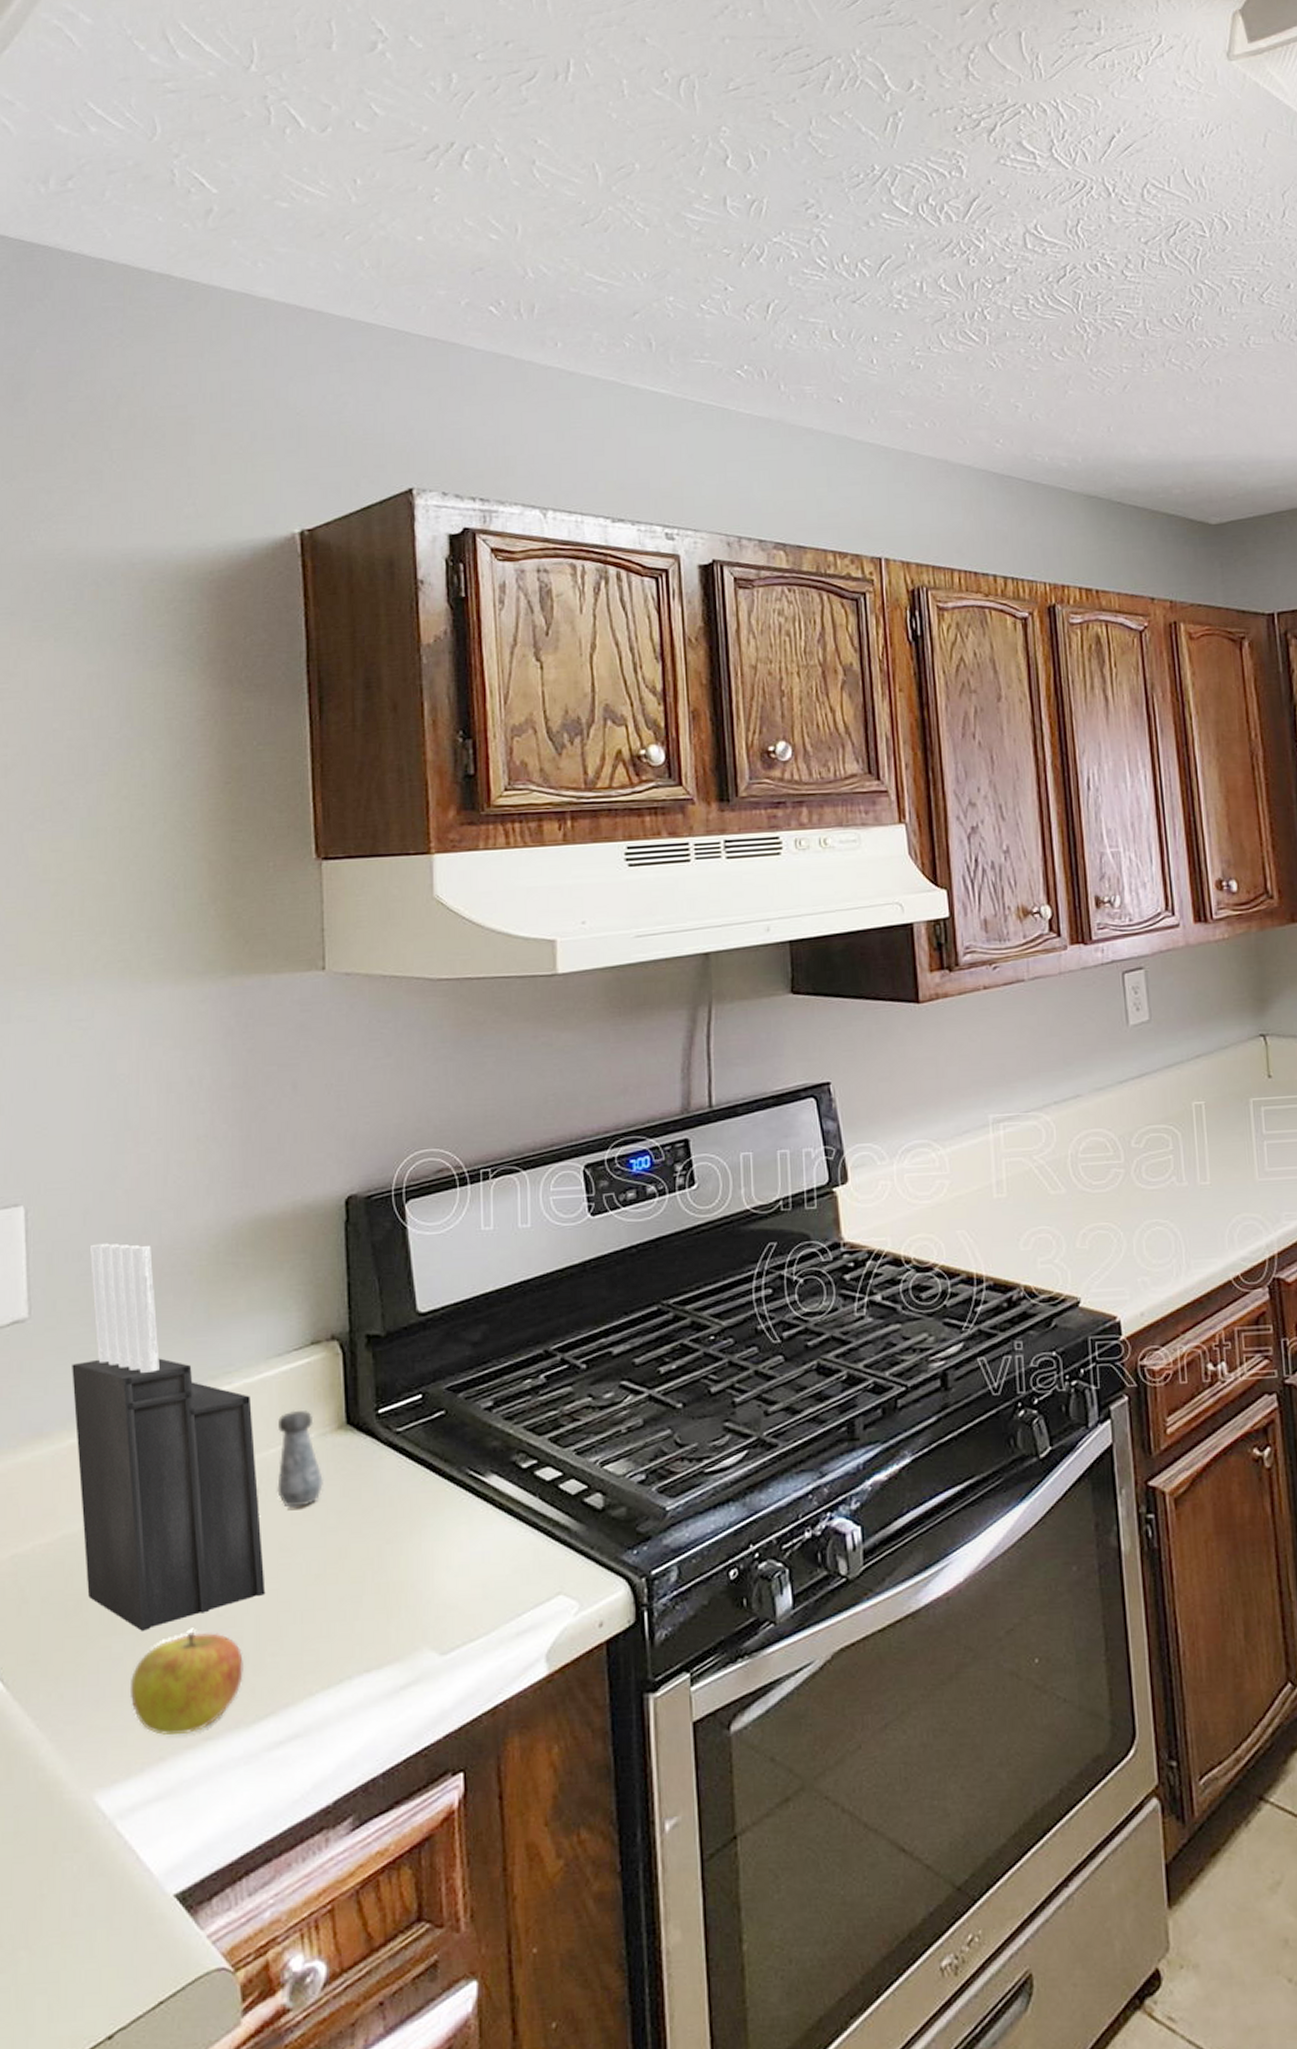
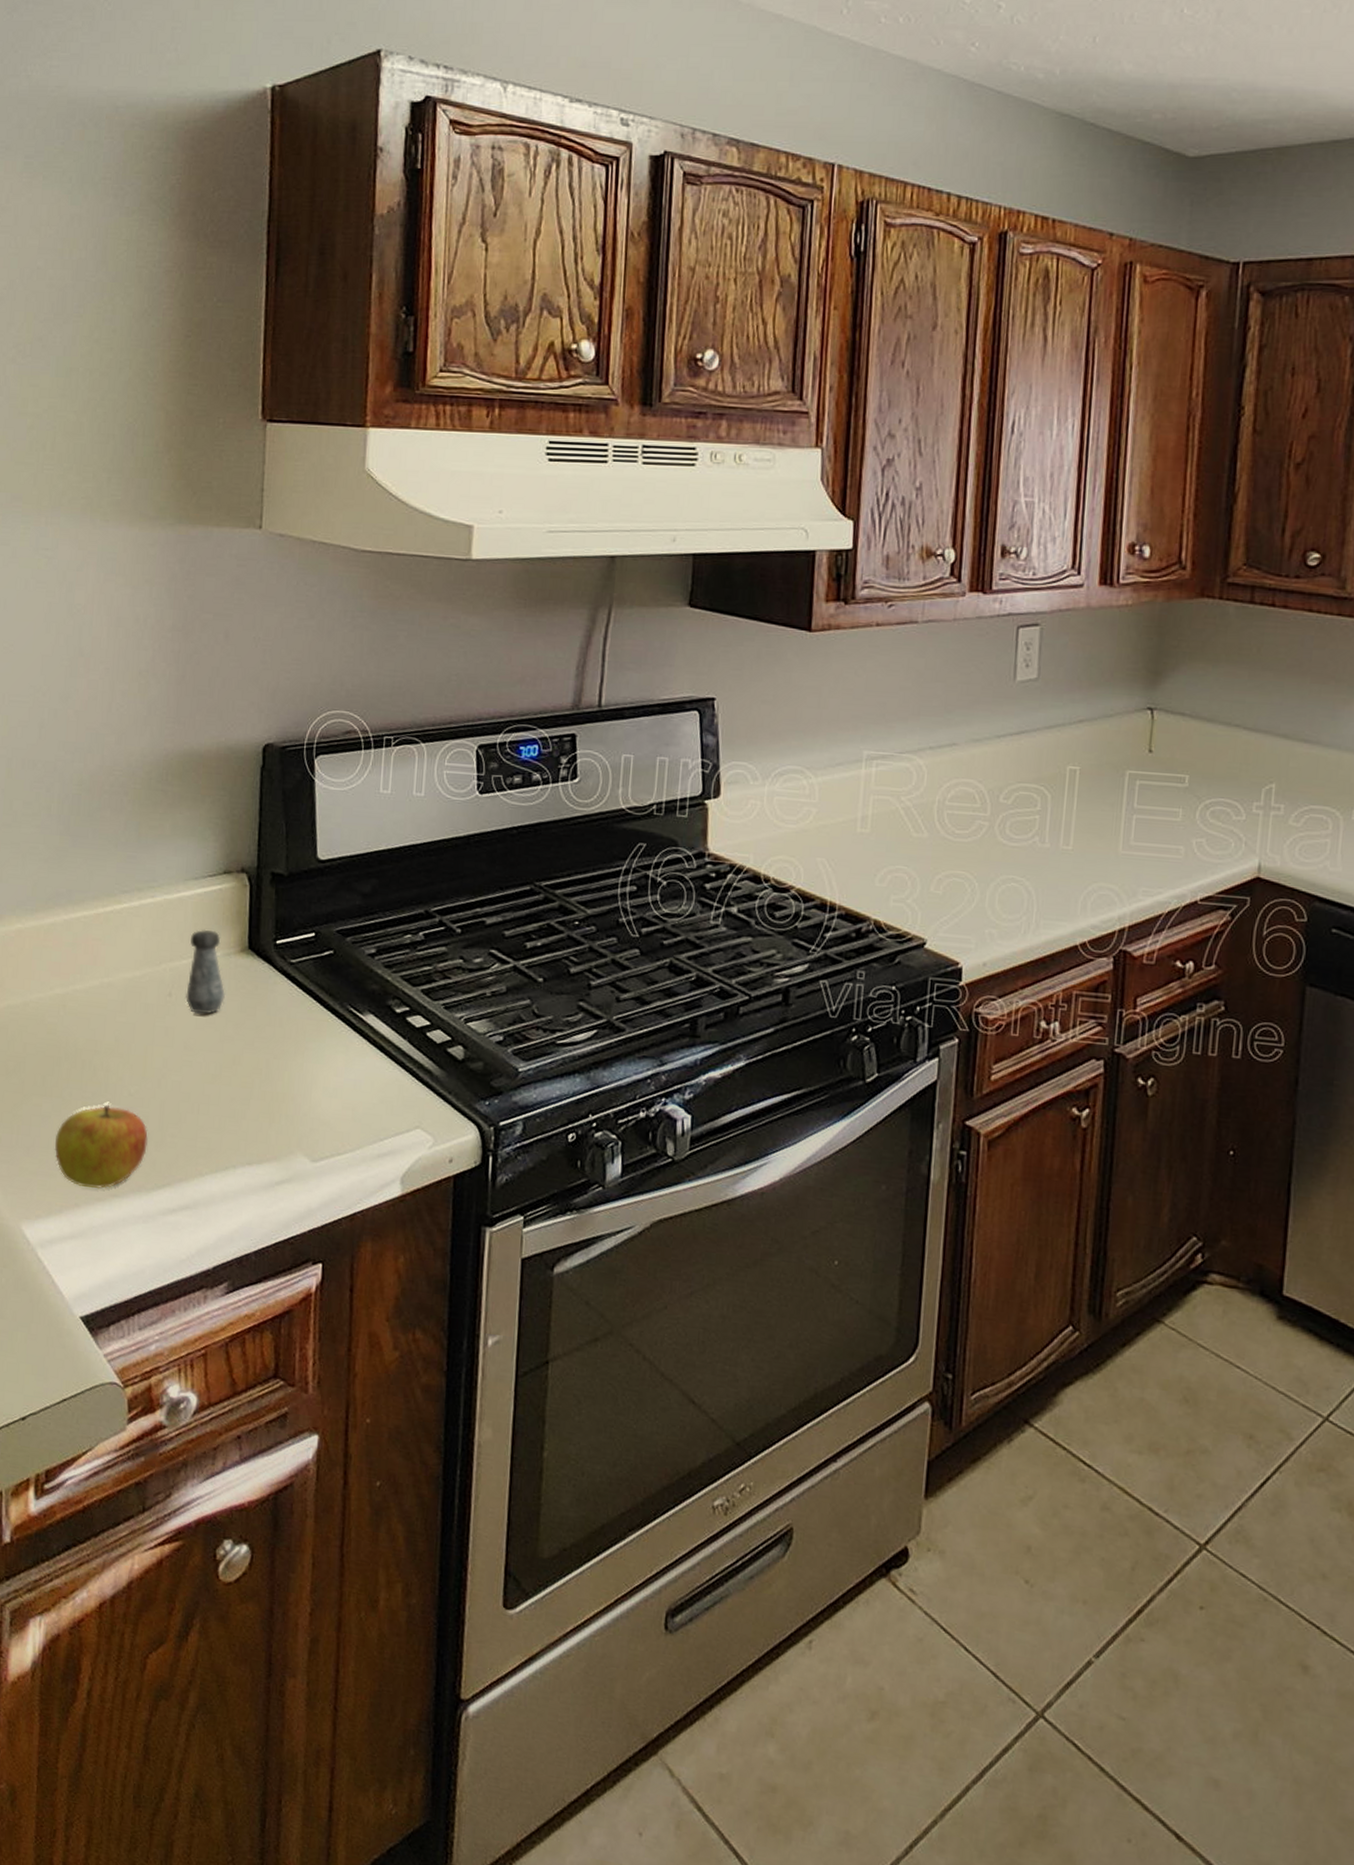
knife block: present [72,1243,266,1631] -> none [22,756,170,1097]

